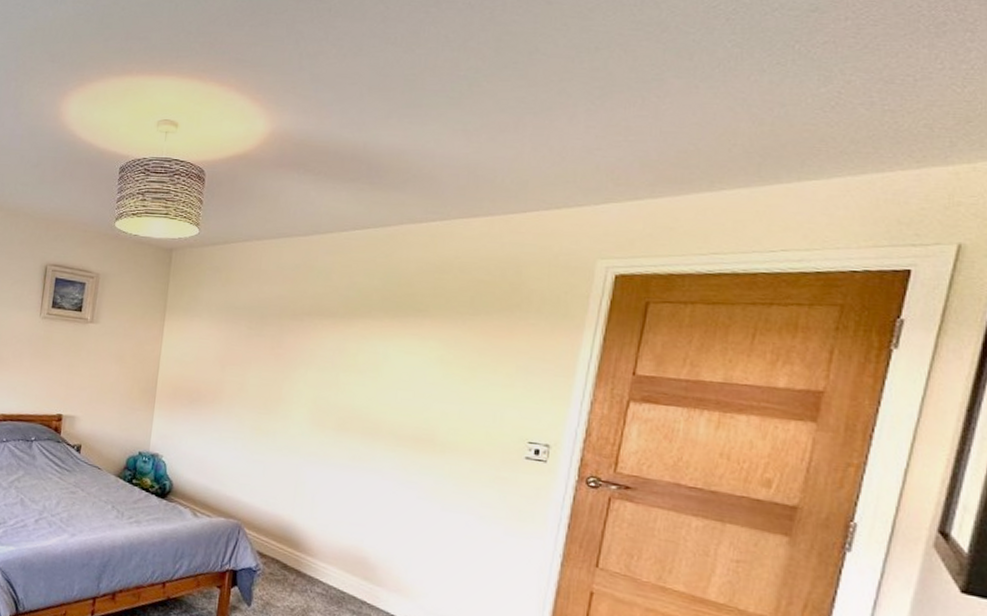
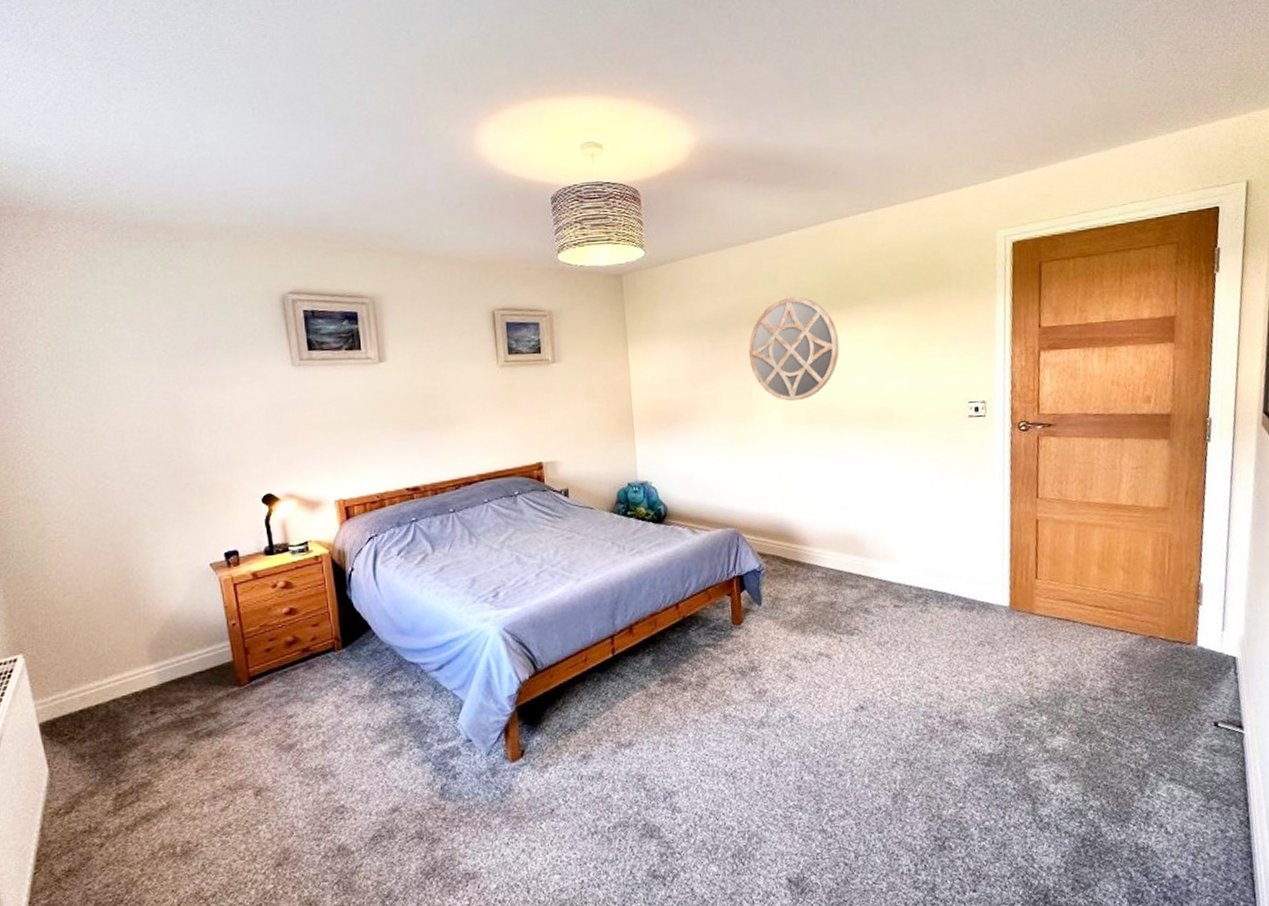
home mirror: none [285,296,388,405] -> present [748,297,840,402]

